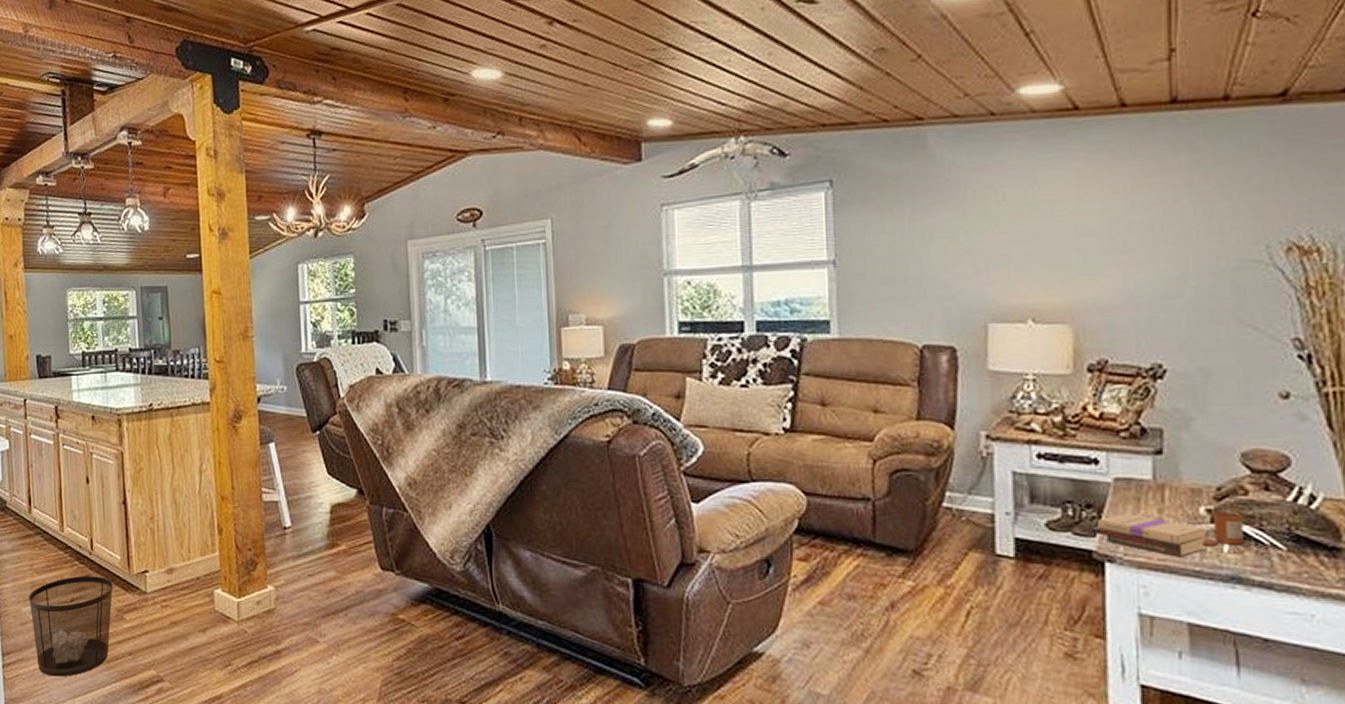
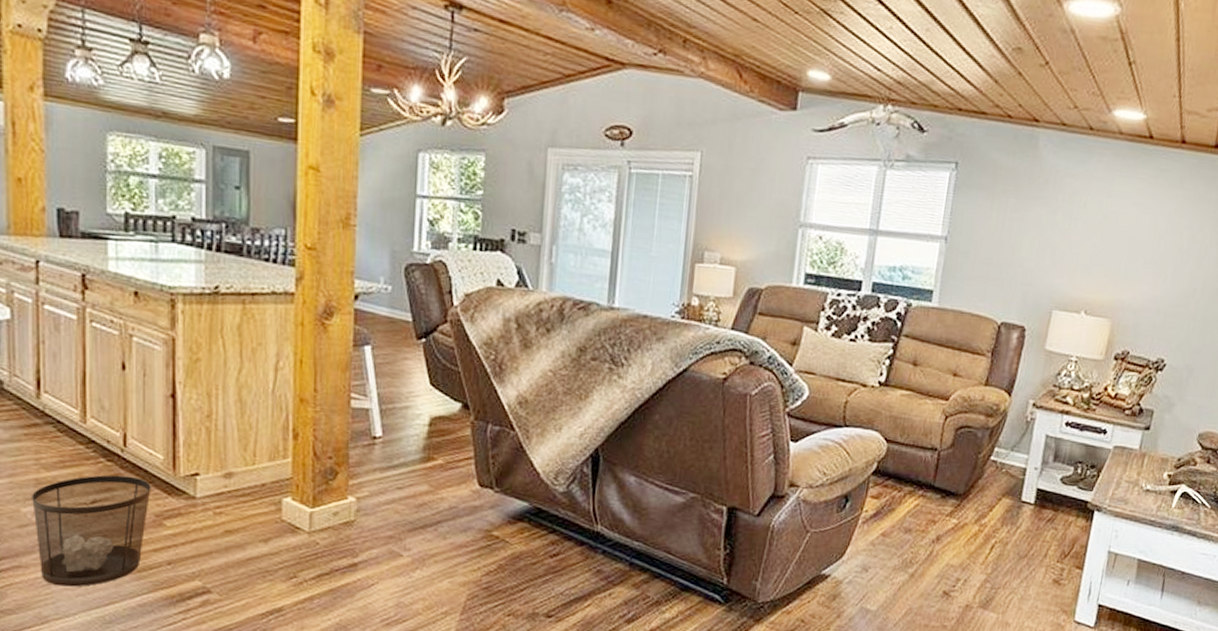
books: present [1092,513,1207,557] -> none [1091,474,1165,510]
candle: present [1202,511,1243,547] -> none [1160,476,1189,504]

